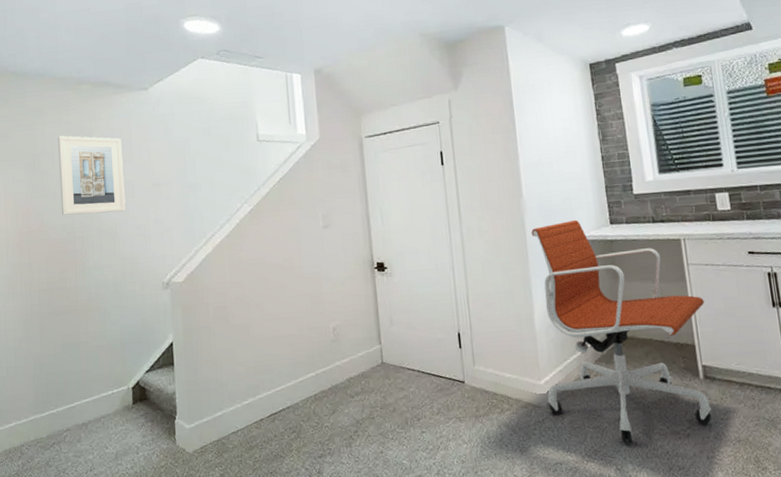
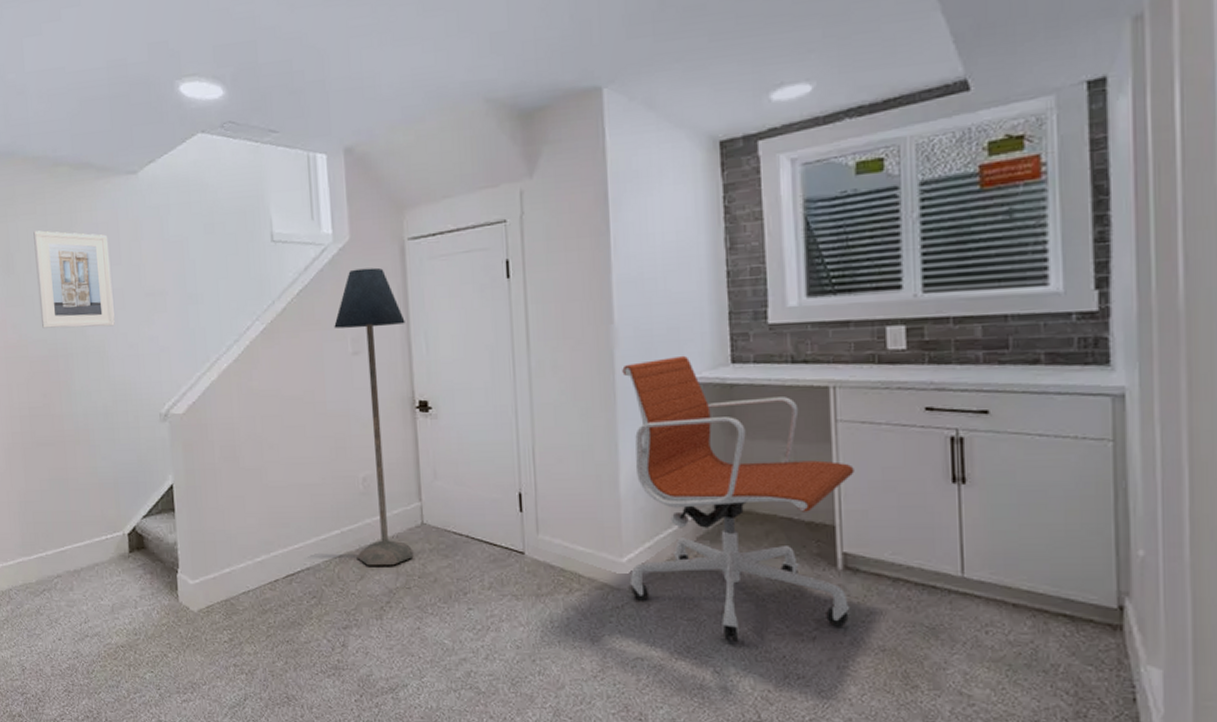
floor lamp: none [308,159,376,402] -> present [334,267,414,566]

